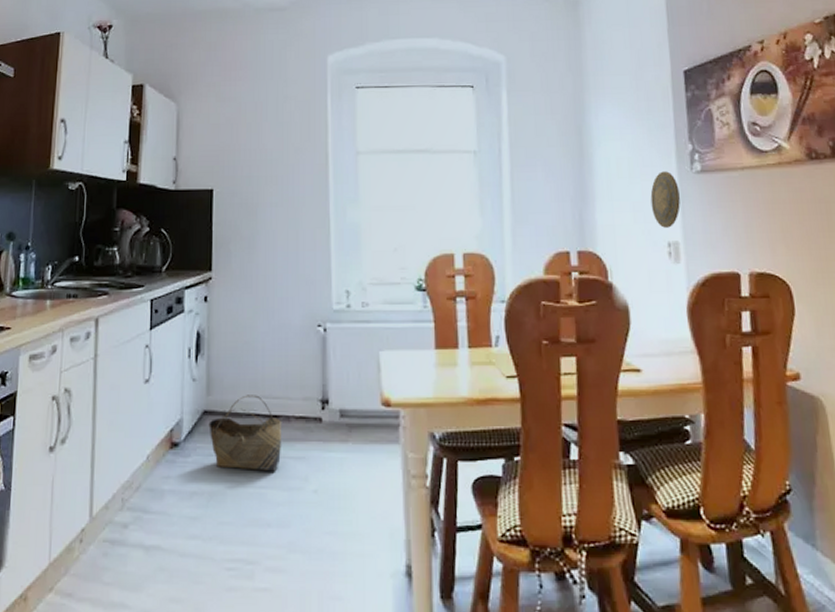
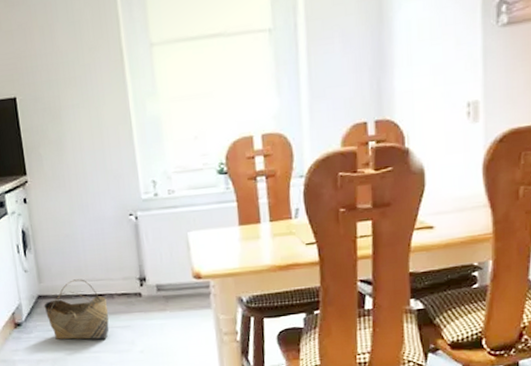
decorative plate: present [650,171,681,228] -> none [452,28,483,88]

